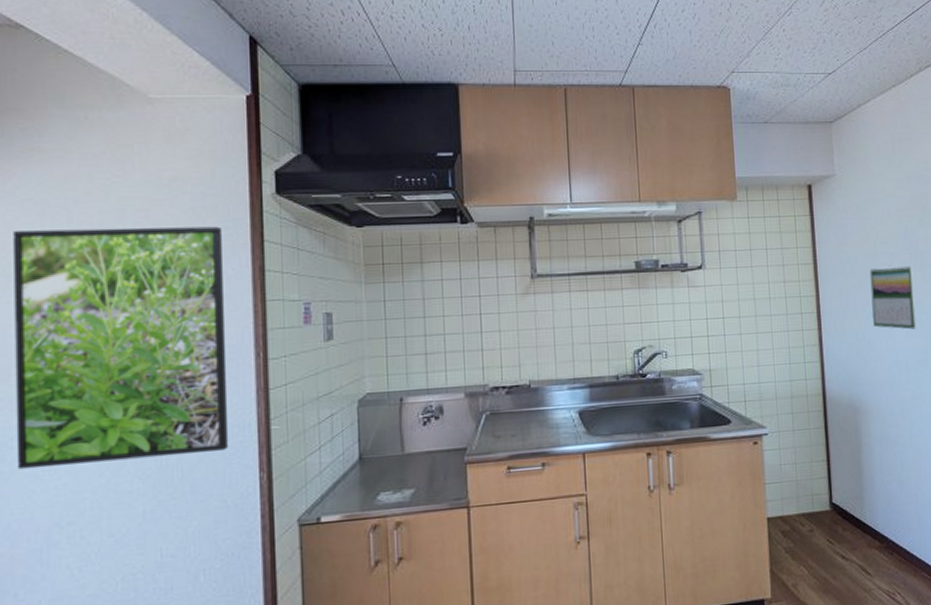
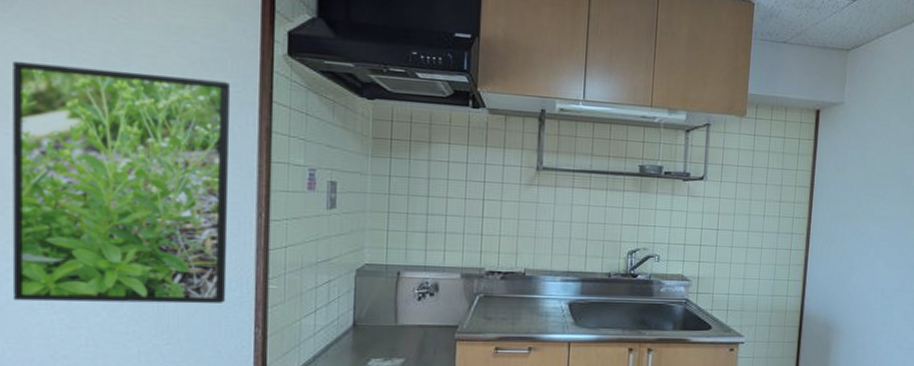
calendar: present [869,265,917,330] -> none [858,197,903,260]

